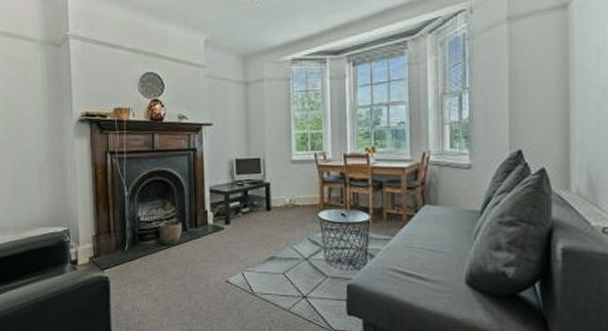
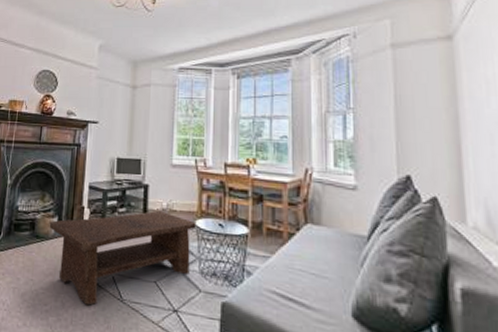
coffee table: none [174,206,321,302] -> present [49,210,198,306]

